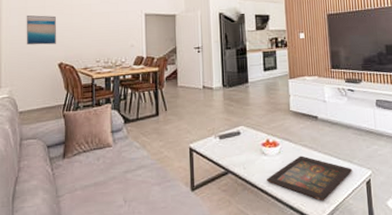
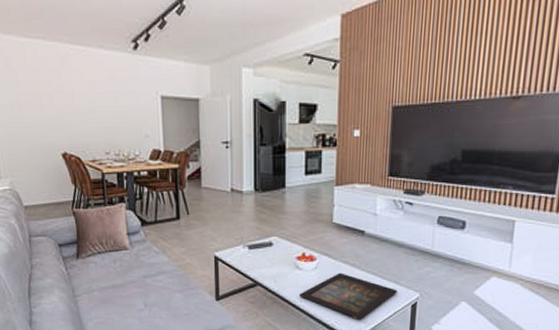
wall art: present [26,15,56,45] -> none [18,91,57,130]

